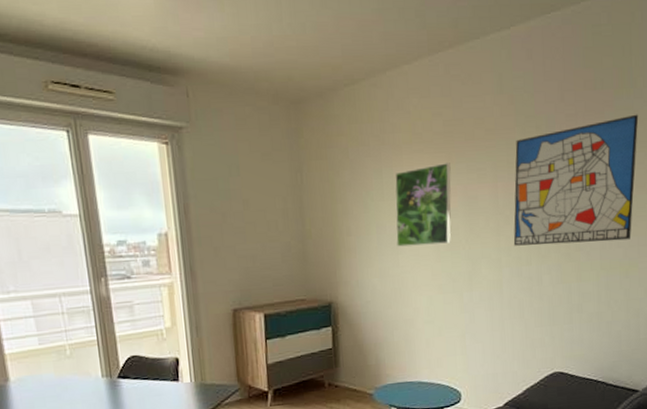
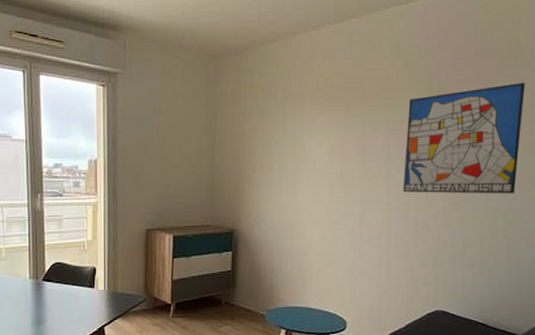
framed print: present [395,163,451,247] -> none [295,115,348,186]

